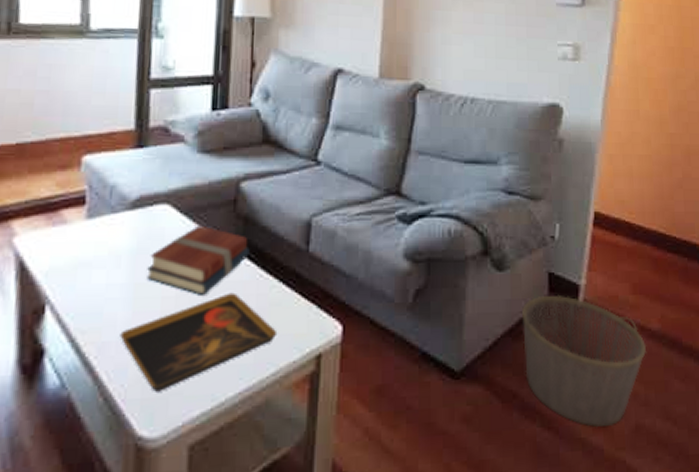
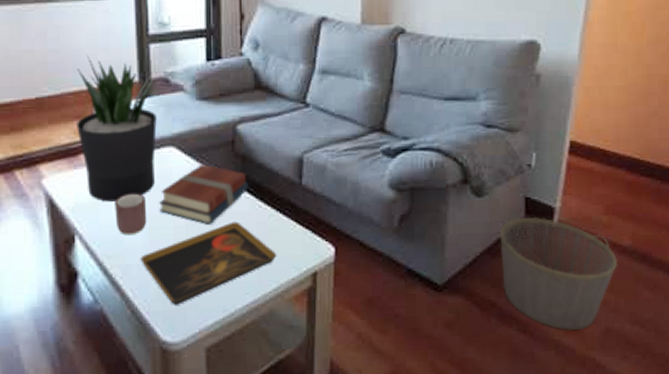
planter: none [60,98,152,266] -> present [76,55,157,202]
mug: none [95,256,132,307] -> present [115,193,147,236]

